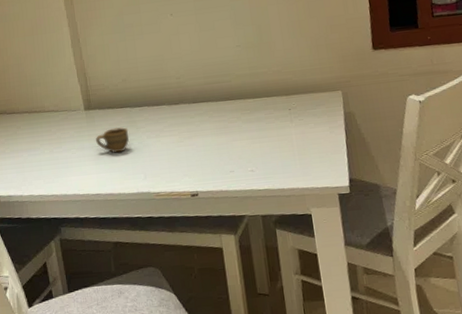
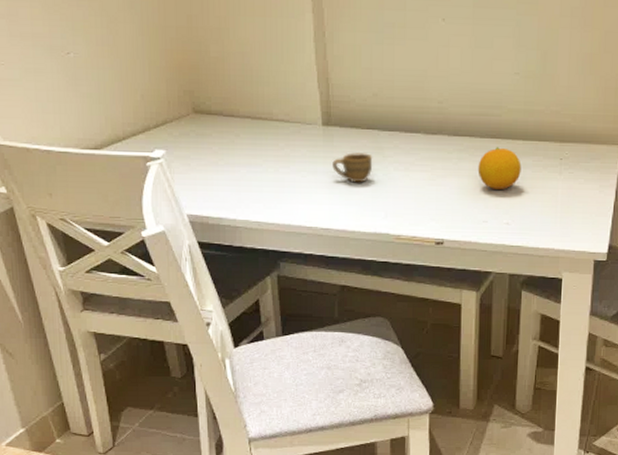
fruit: none [217,107,257,143] -> present [477,147,521,189]

